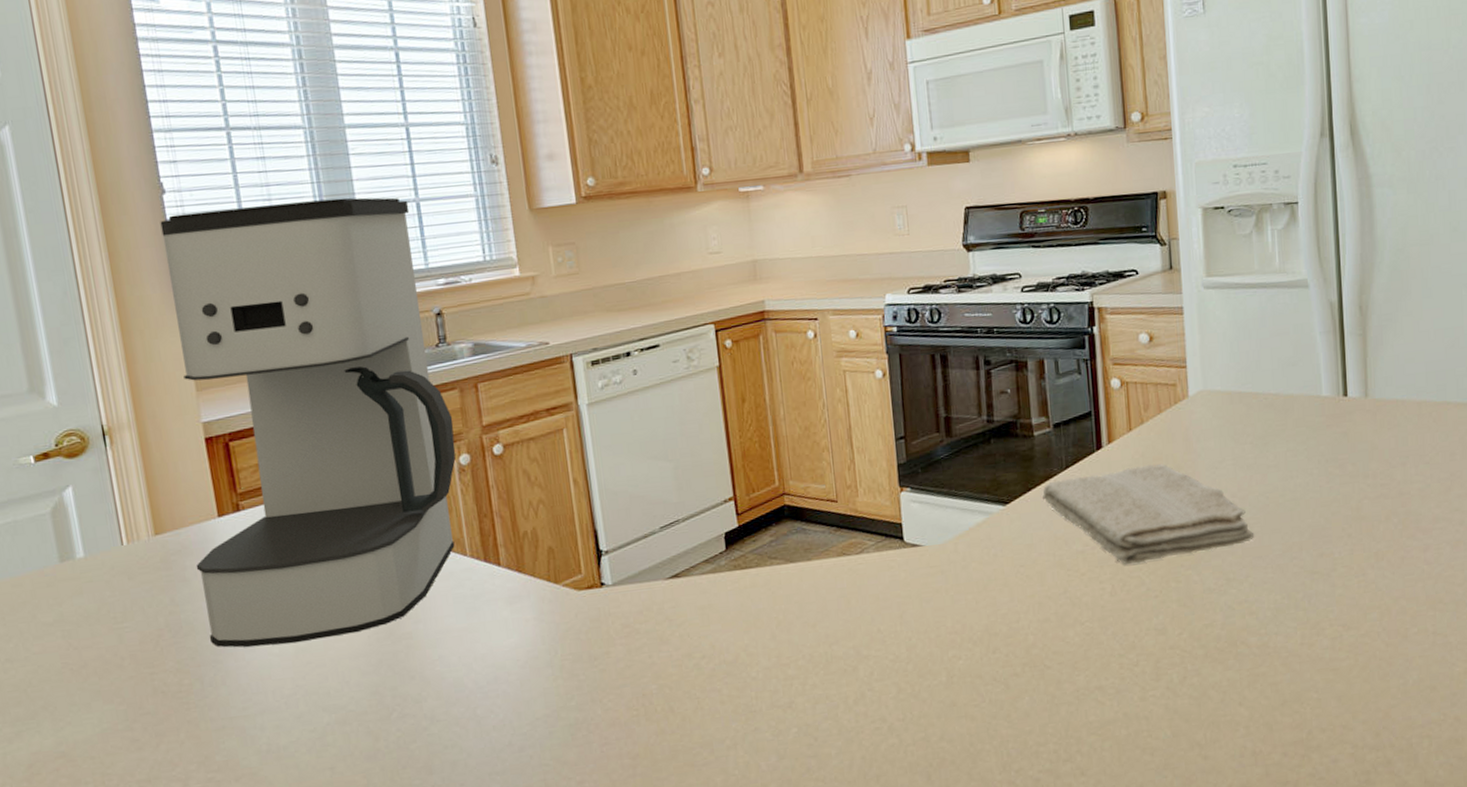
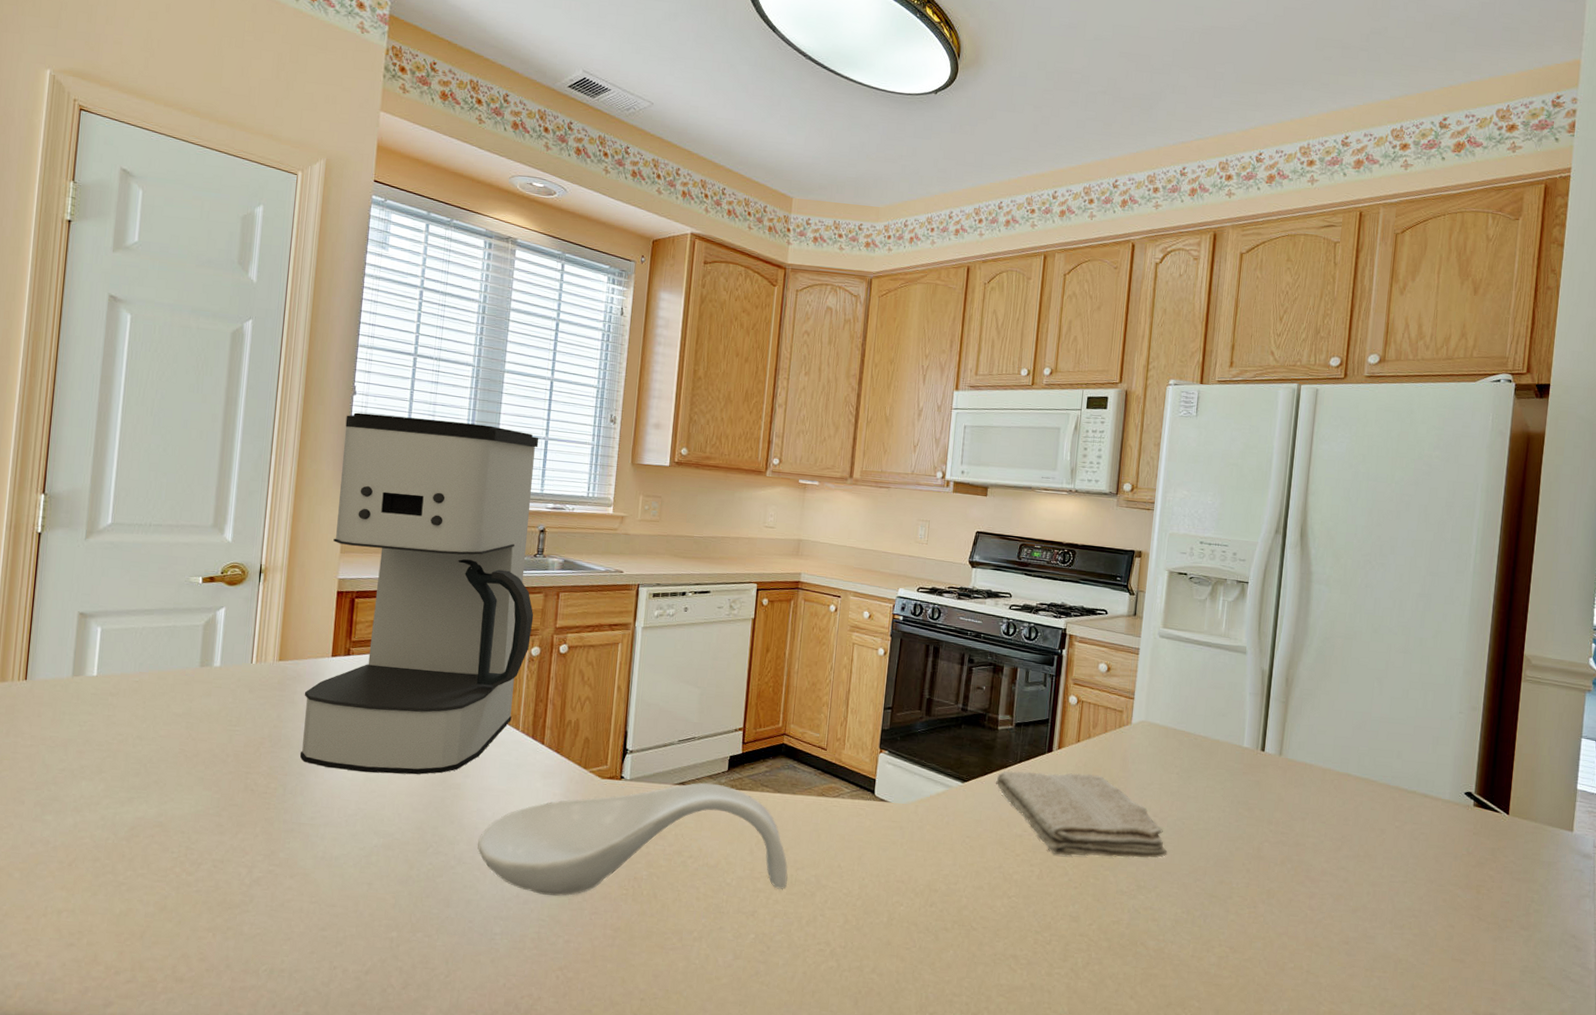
spoon rest: none [448,567,823,737] -> present [477,782,788,896]

